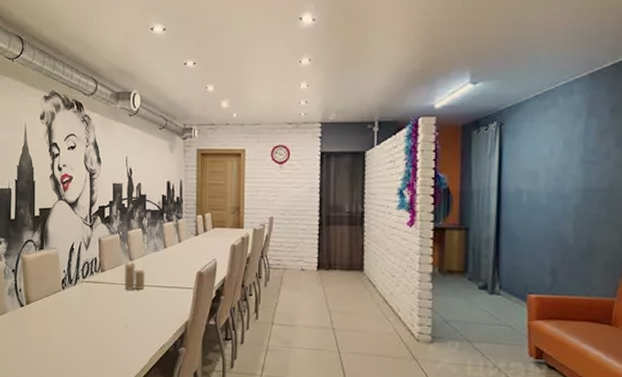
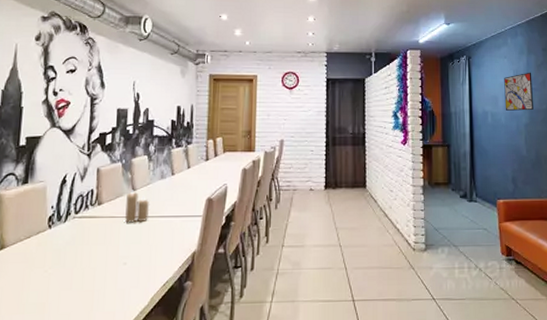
wall art: none [547,140,591,190] -> present [504,72,533,111]

